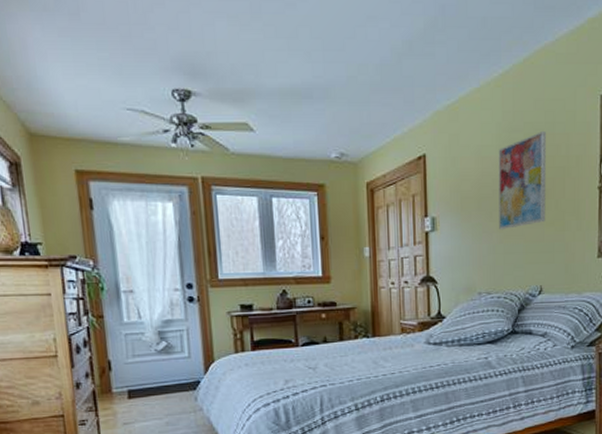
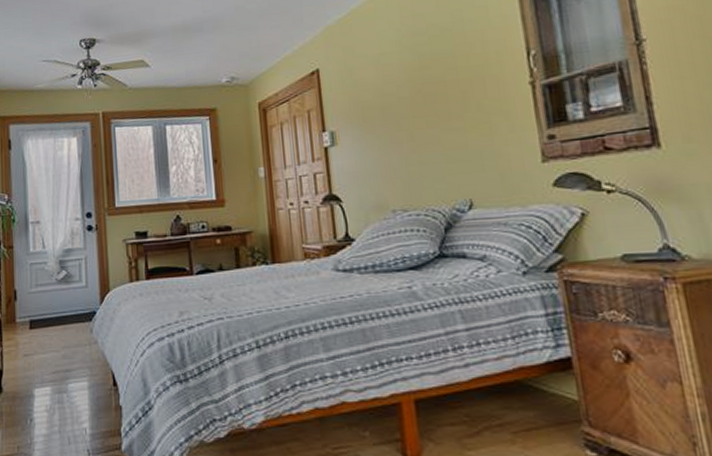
wall art: present [498,131,546,230] -> none [400,31,467,140]

